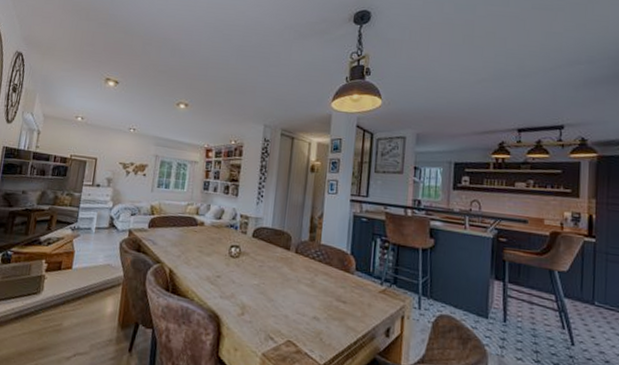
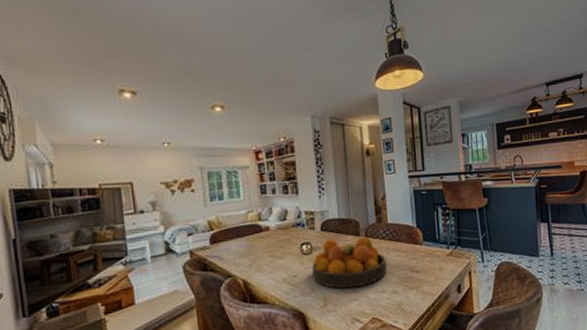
fruit bowl: none [235,247,313,304] -> present [312,236,387,289]

